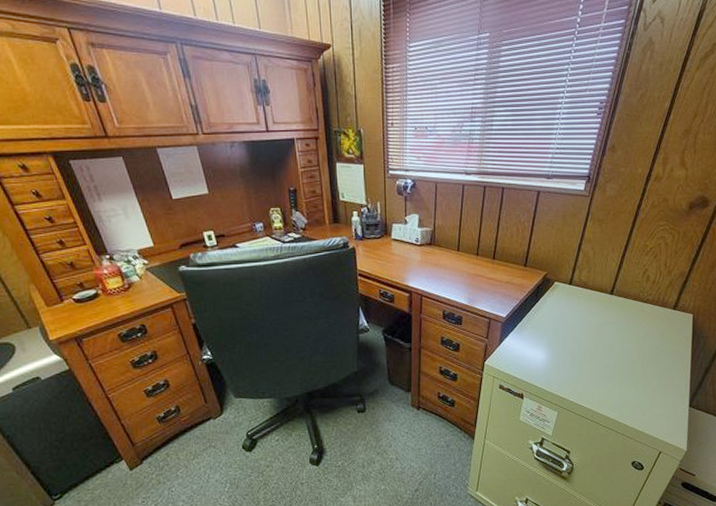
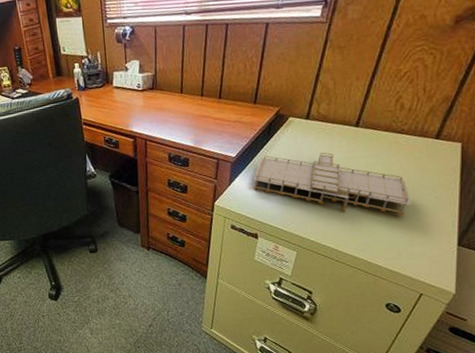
document tray: none [520,316,654,379] -> present [252,152,412,216]

